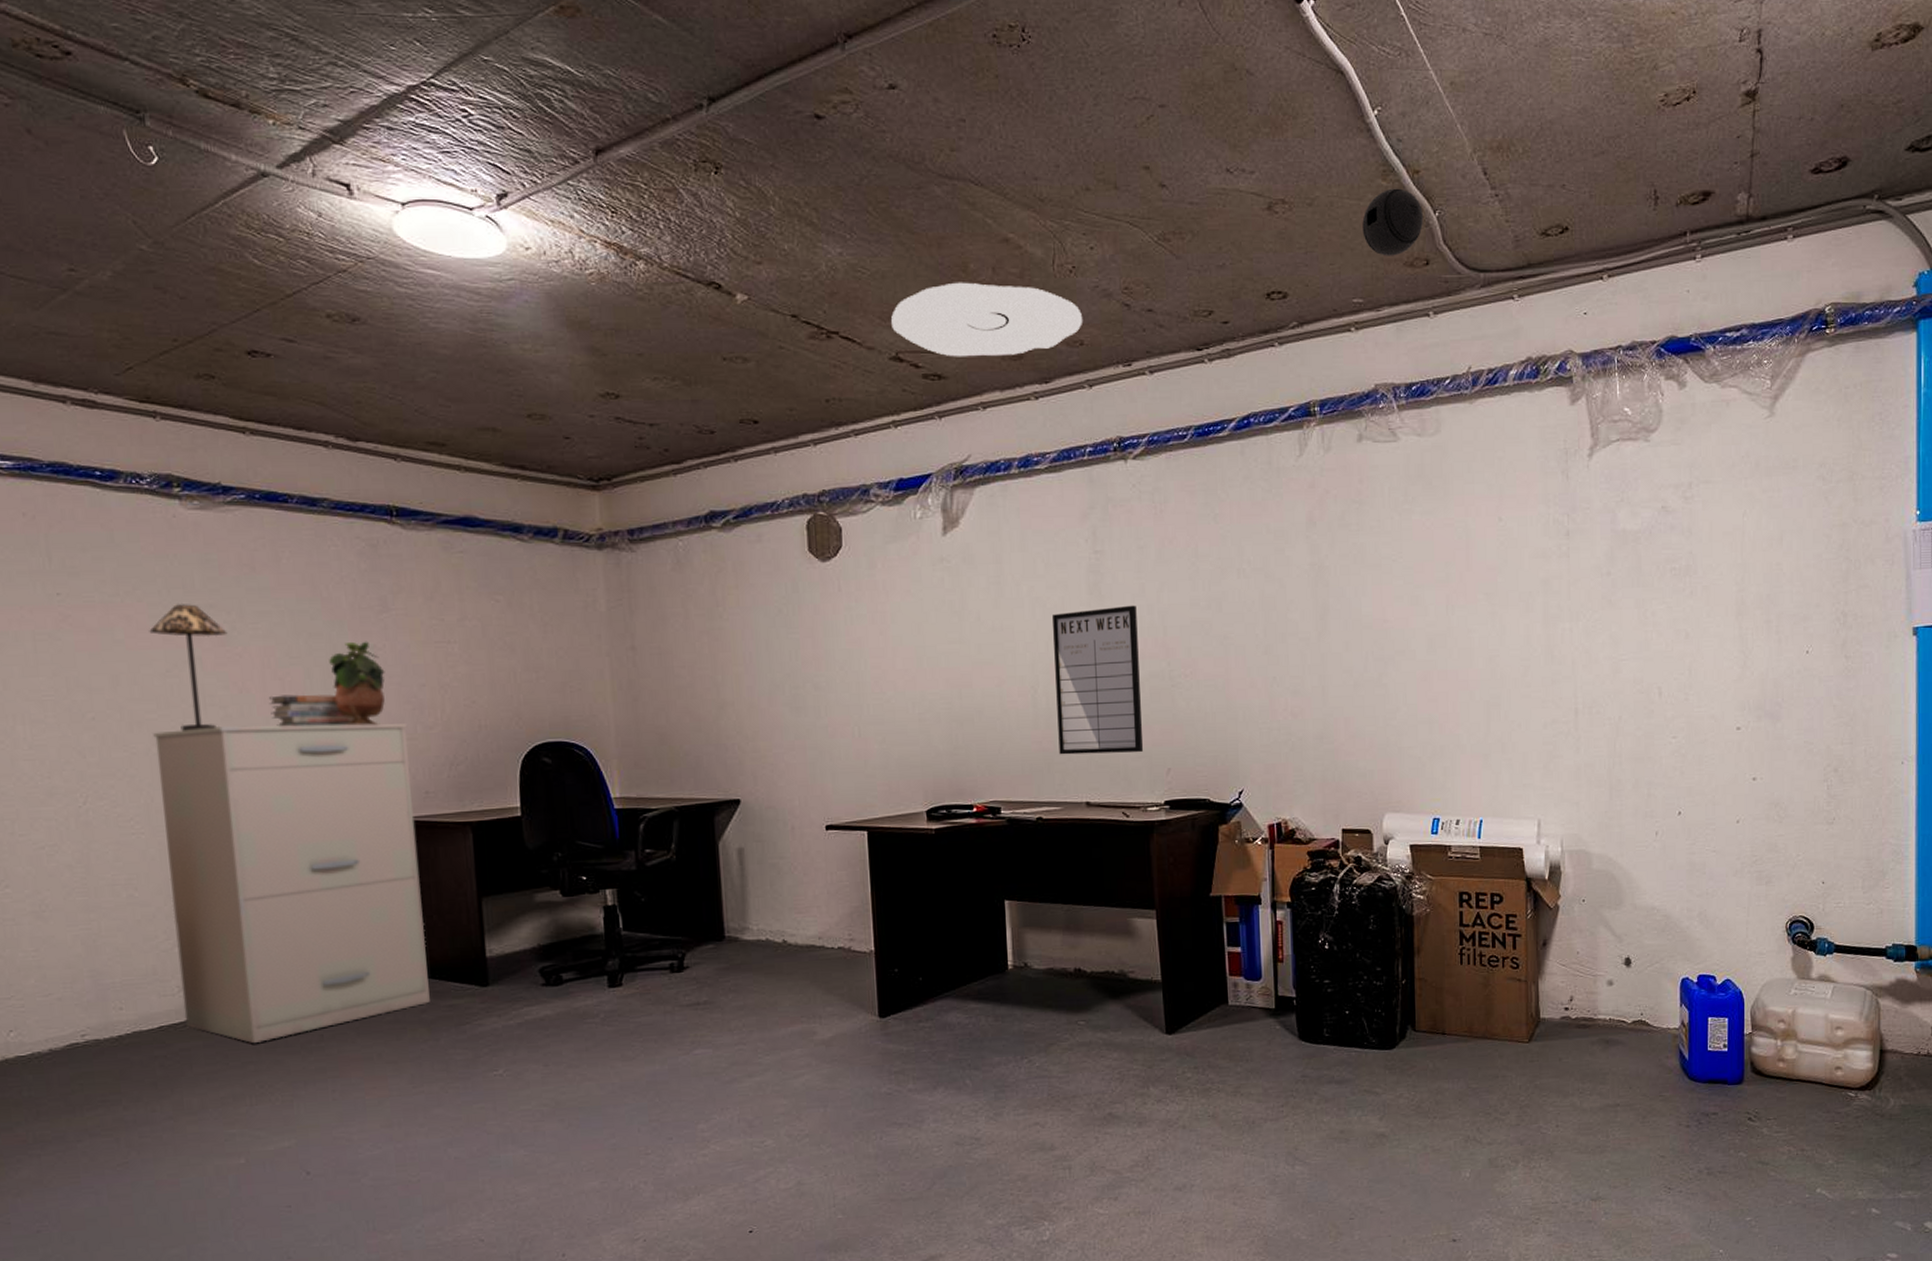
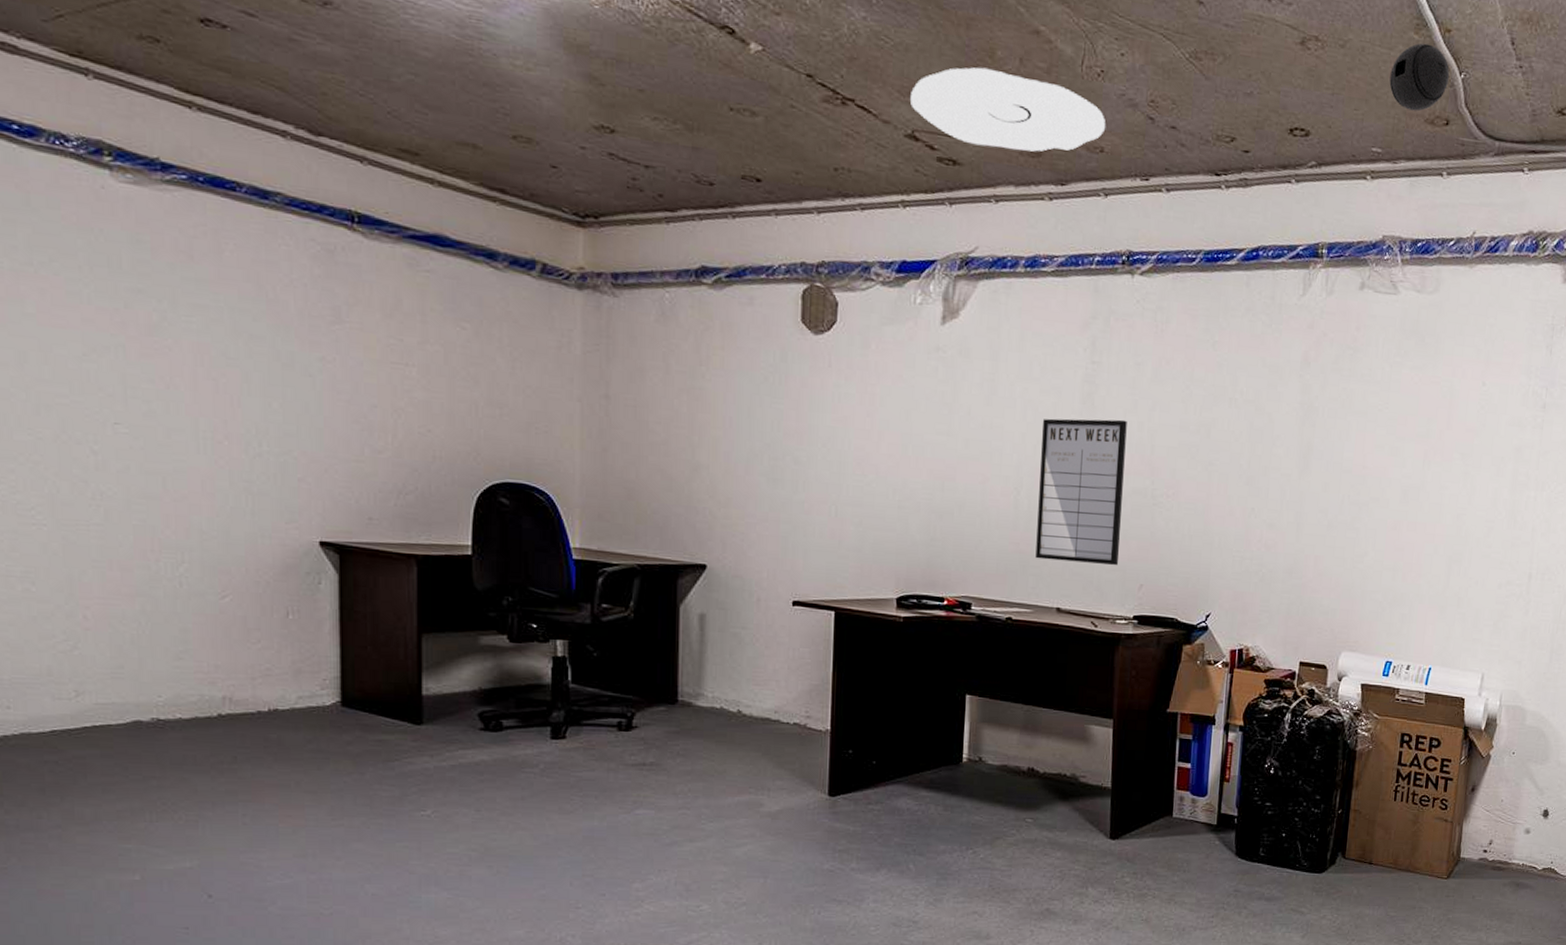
table lamp: present [149,603,228,731] -> none [65,282,157,423]
filing cabinet: present [153,723,430,1043] -> none [63,418,358,758]
book stack: present [269,694,364,727] -> none [200,396,305,440]
potted plant: present [329,641,385,726] -> none [271,350,333,442]

